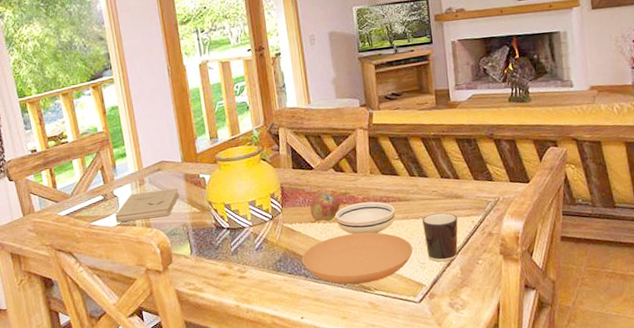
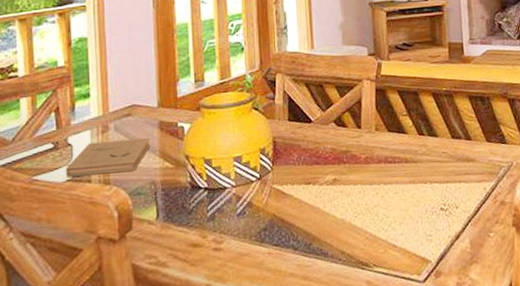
saucer: present [302,232,413,285] -> none [292,197,419,260]
fruit: present [309,192,340,222] -> none [305,149,340,184]
bowl: present [335,201,396,234] -> none [333,162,401,200]
mug: present [422,212,458,262] -> none [430,177,469,234]

